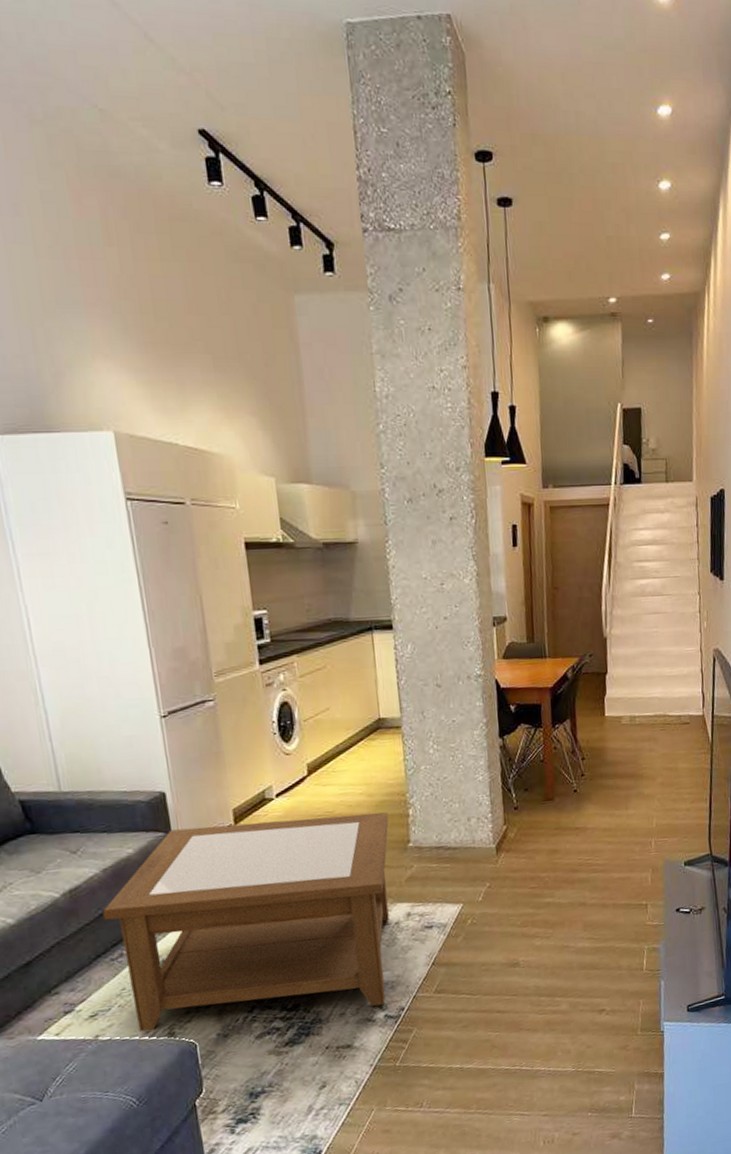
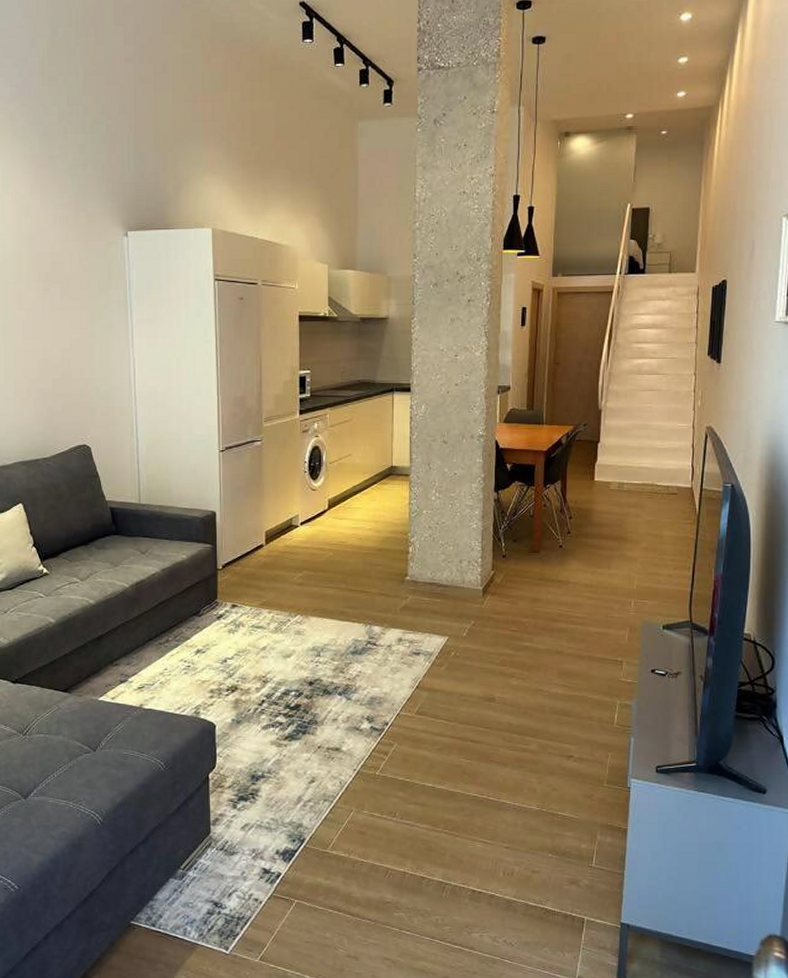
coffee table: present [102,812,389,1032] -> none [158,543,391,717]

